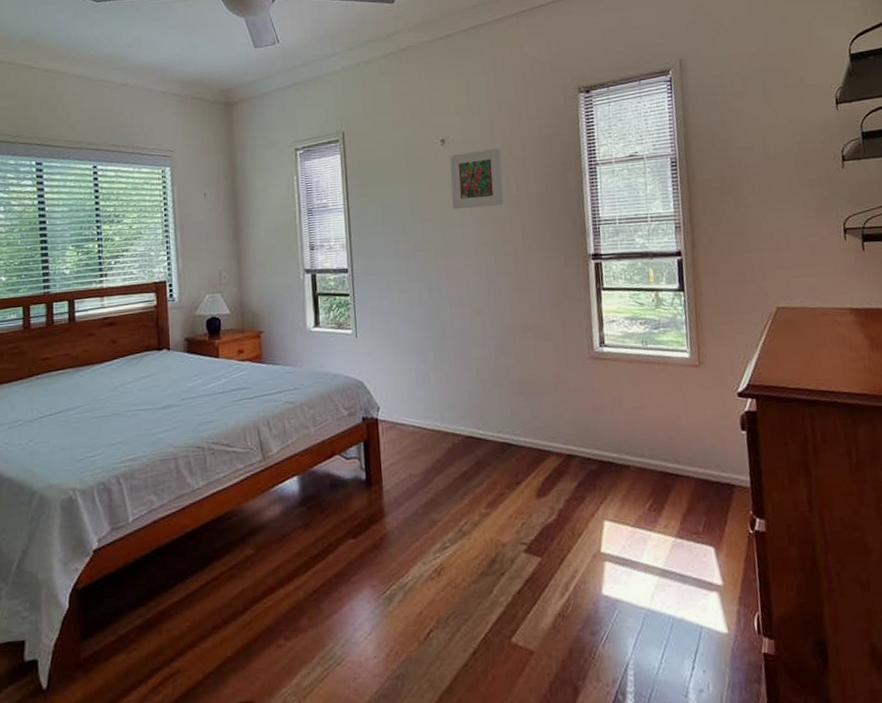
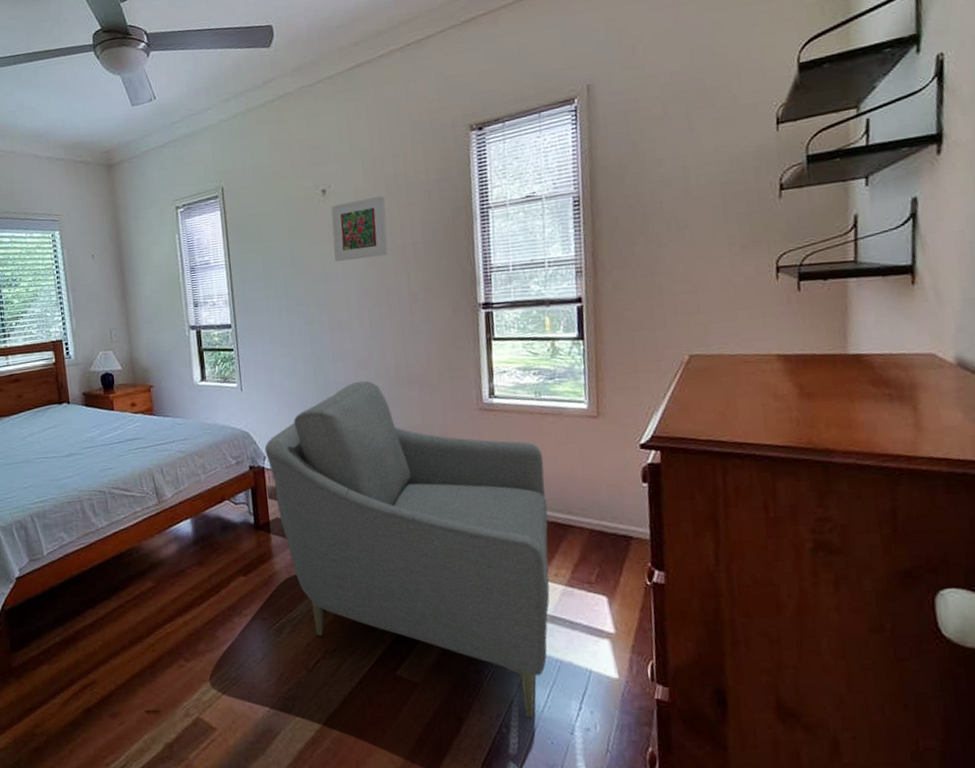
chair: none [379,328,661,683] -> present [264,380,550,719]

